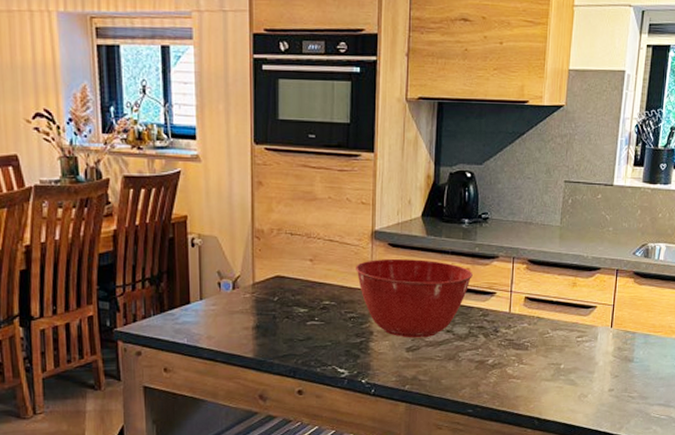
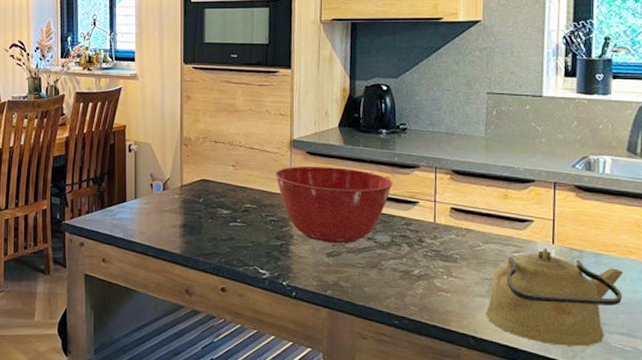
kettle: none [549,331,666,420] -> present [485,248,624,347]

